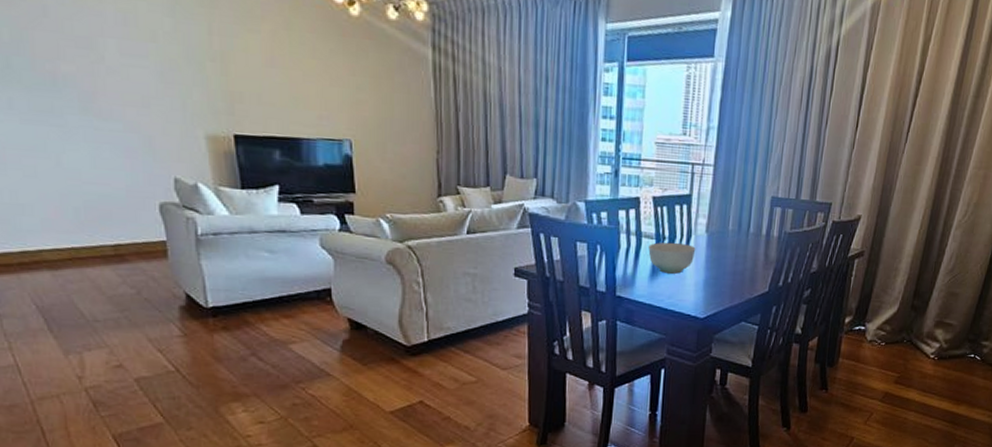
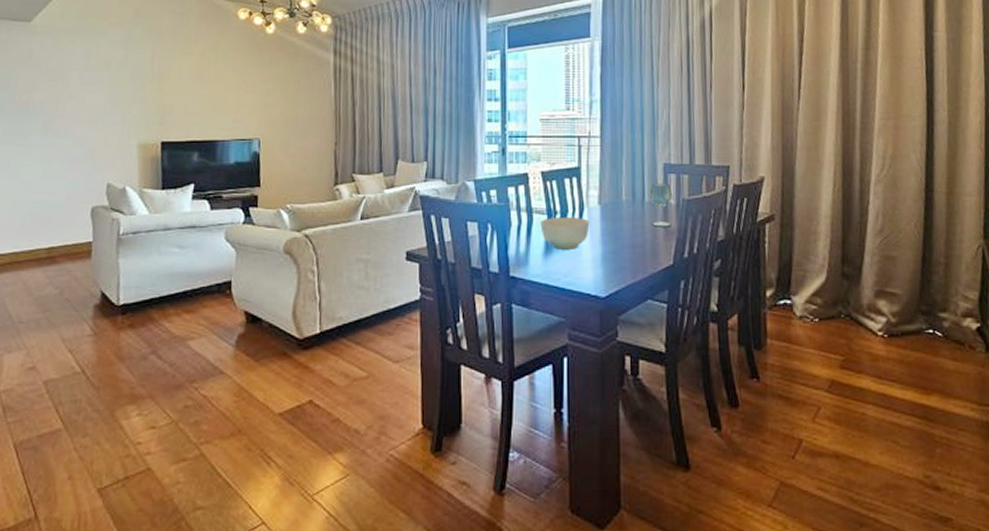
wine glass: none [753,215,777,258] -> present [648,183,673,227]

